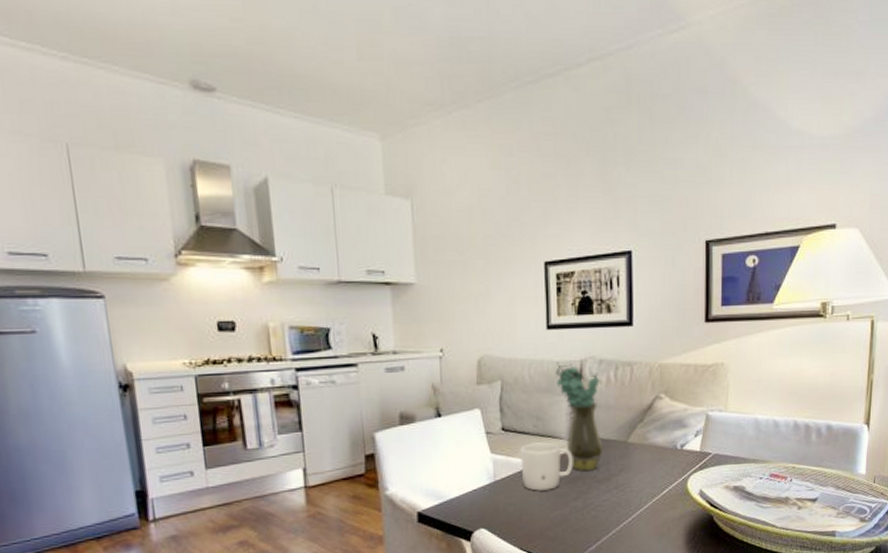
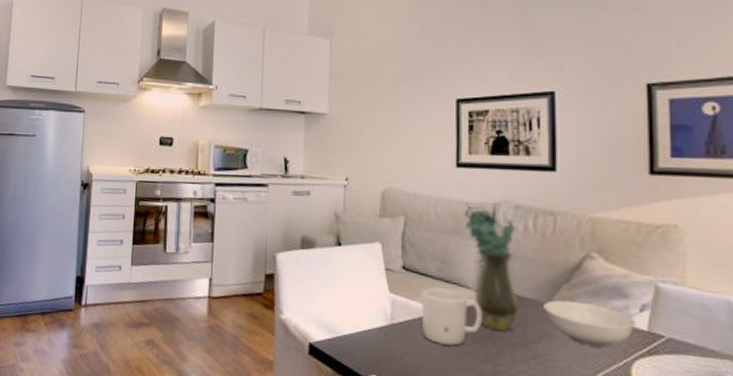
bowl: none [623,436,692,471] -> present [543,300,636,348]

